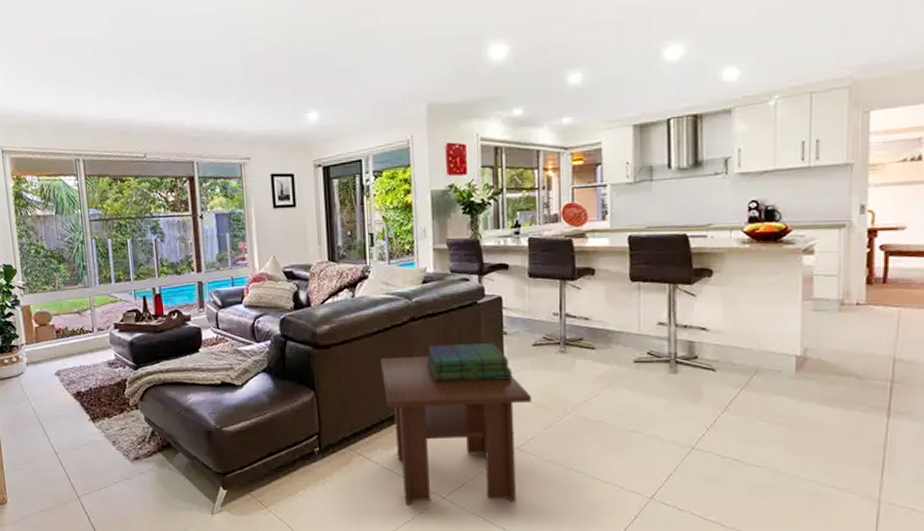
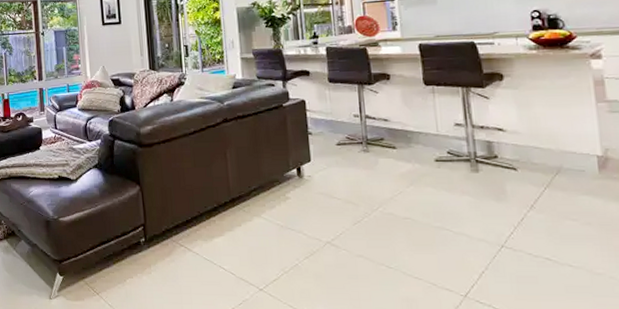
coffee table: present [380,356,532,506] -> none [197,154,340,296]
stack of books: present [425,343,513,383] -> none [238,143,320,179]

